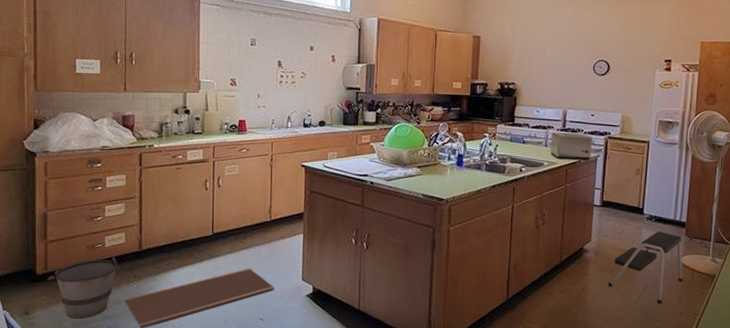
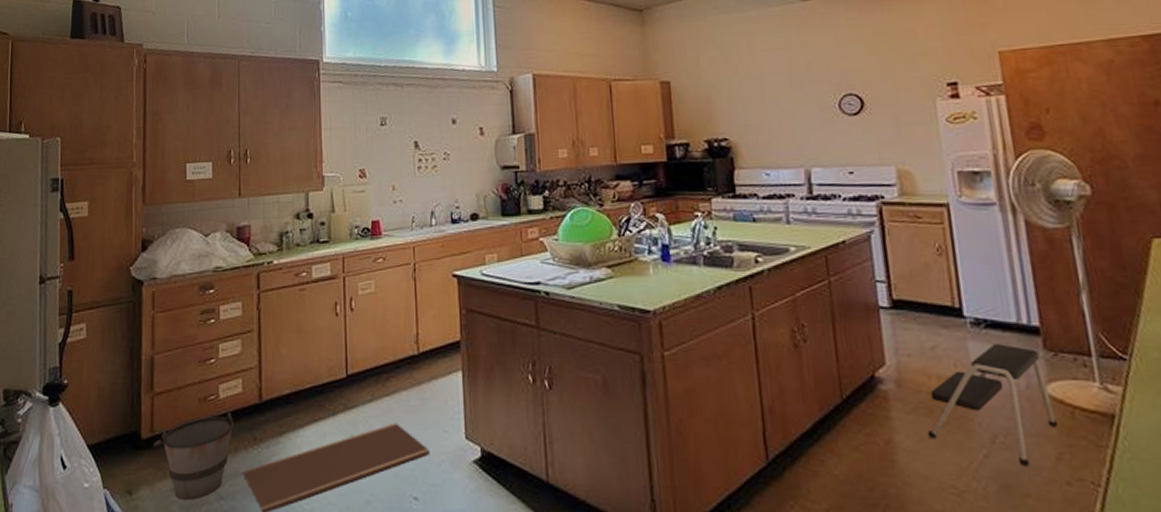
toaster: present [550,132,592,161] -> none [793,201,861,241]

